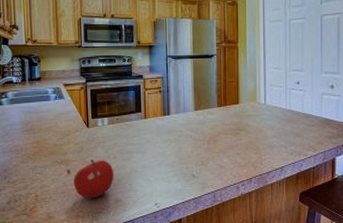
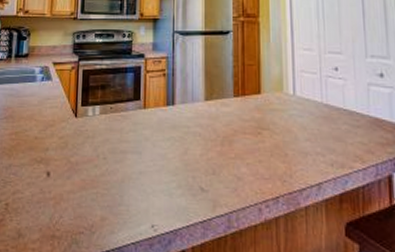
fruit: present [74,160,114,199] -> none [53,159,102,213]

